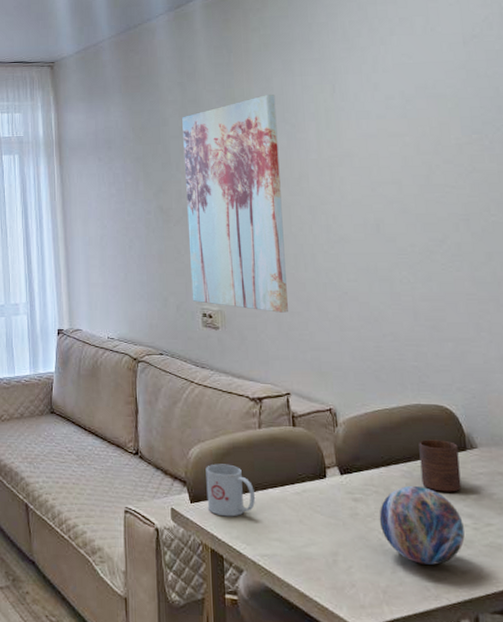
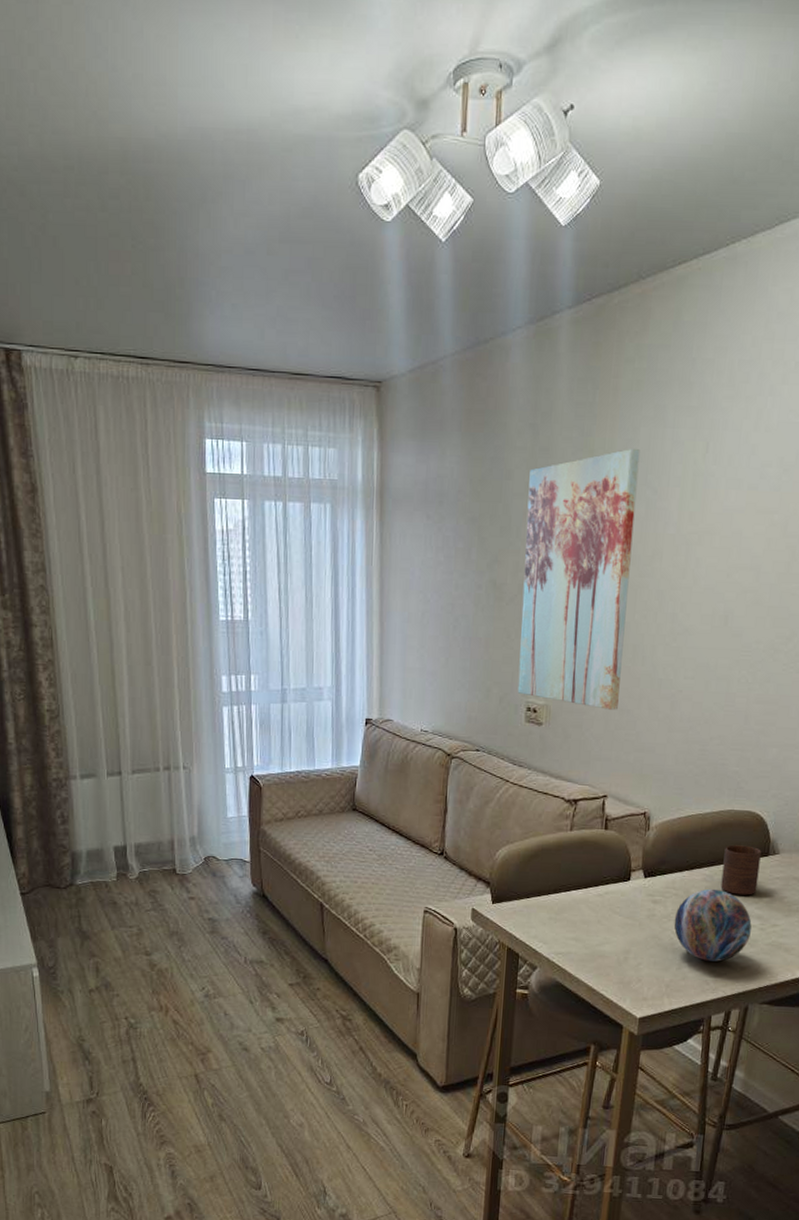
mug: present [206,464,255,517] -> none [508,865,558,917]

